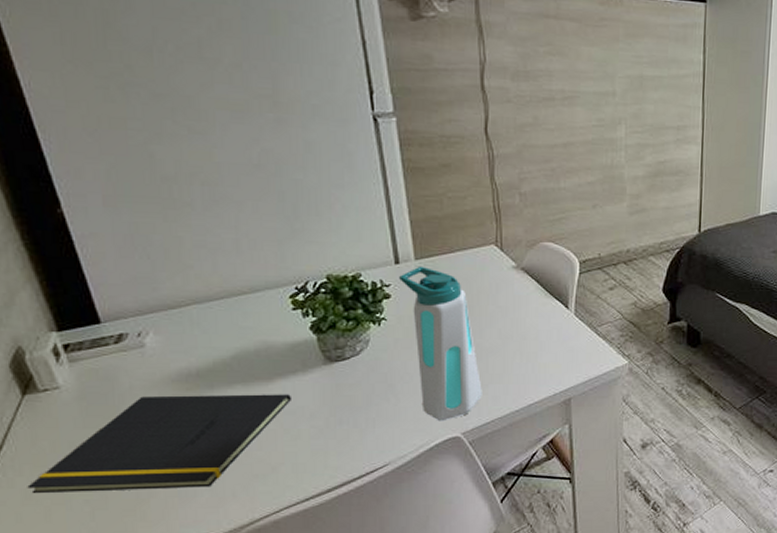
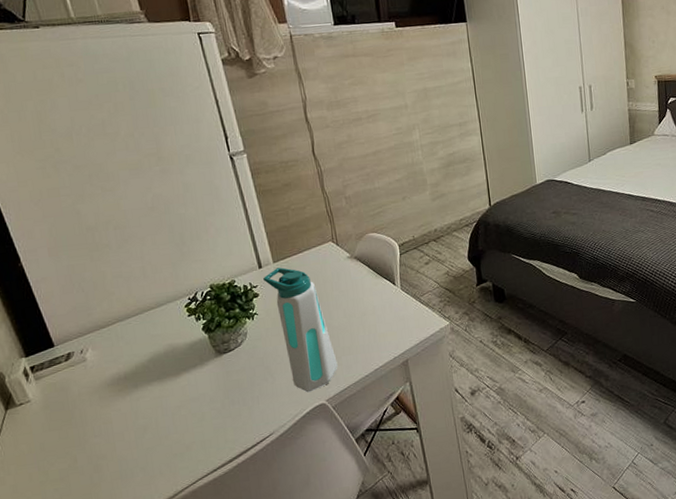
notepad: present [27,394,293,493] -> none [14,385,196,487]

